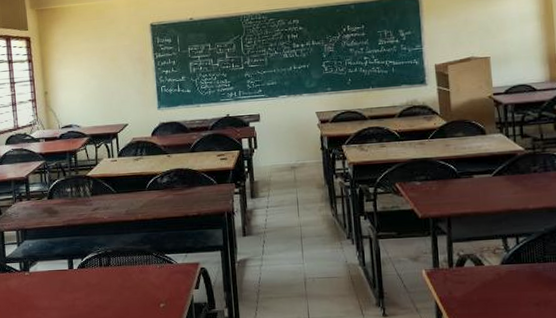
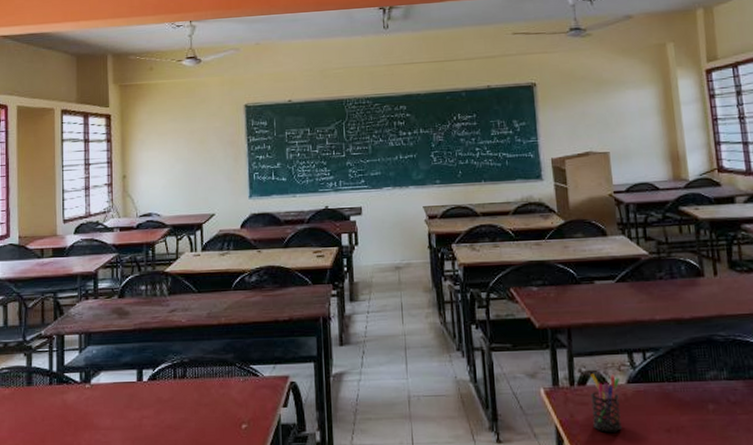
pen holder: none [467,256,495,307] -> present [590,374,622,433]

